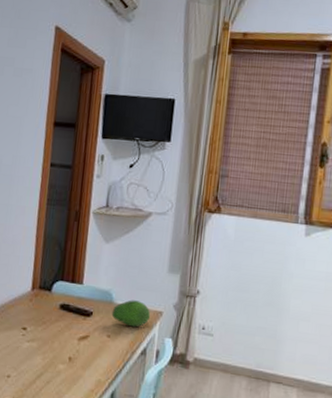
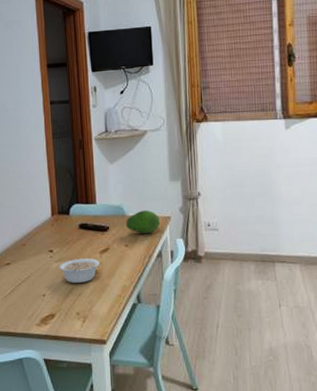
legume: none [30,341,76,370] -> present [59,258,100,283]

